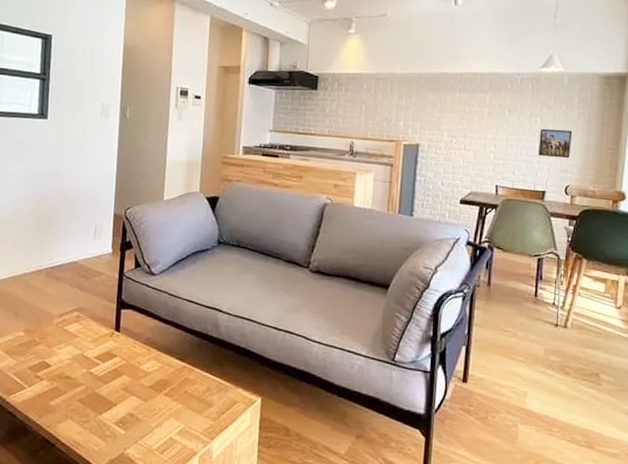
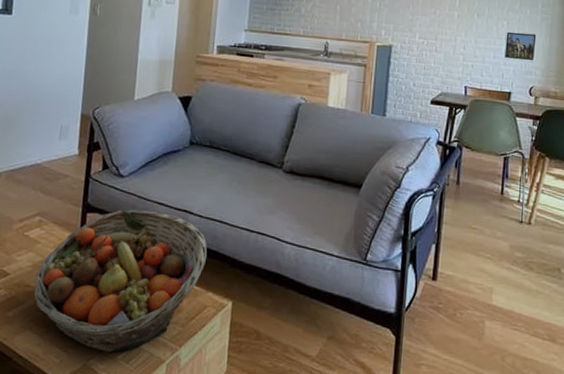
fruit basket: none [73,306,237,444] -> present [33,209,207,353]

